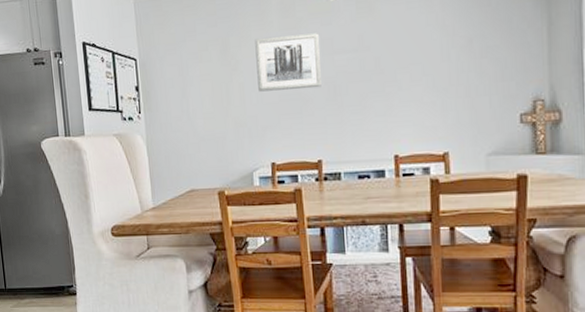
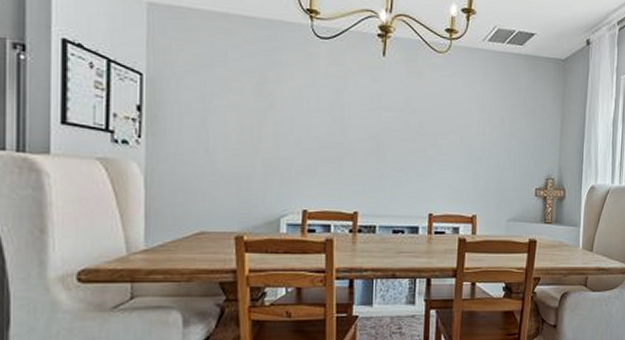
wall art: present [255,33,322,92] -> none [296,79,368,141]

